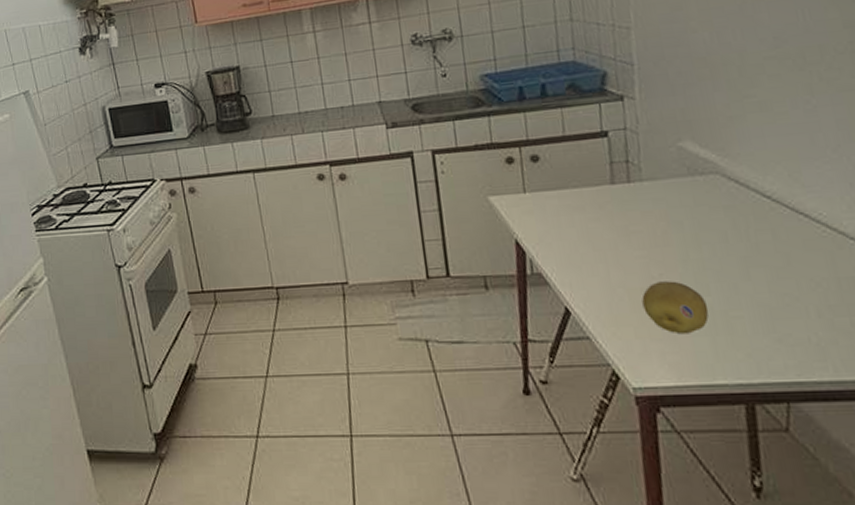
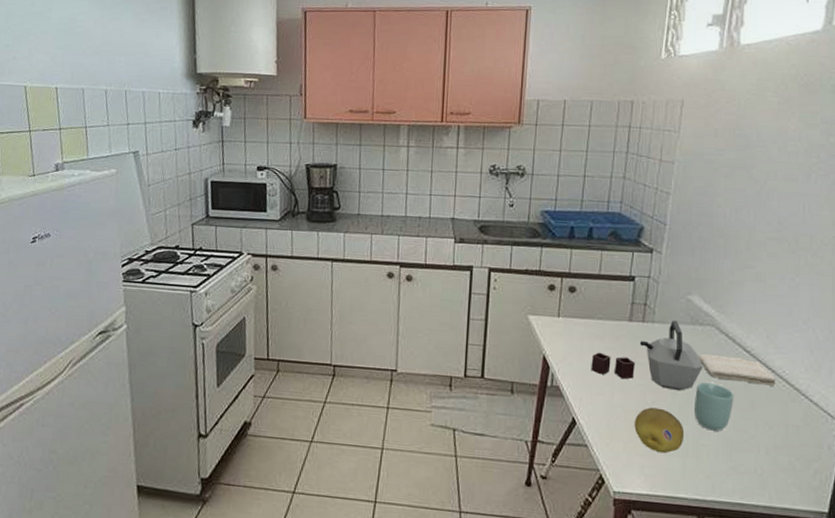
kettle: none [574,174,716,258] -> present [591,320,703,391]
washcloth: none [706,205,813,236] -> present [698,353,777,386]
cup: none [711,241,764,299] -> present [694,382,734,431]

